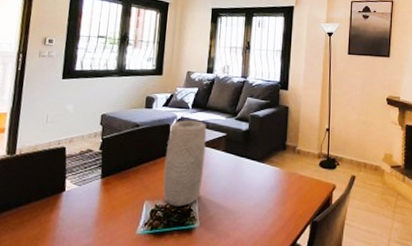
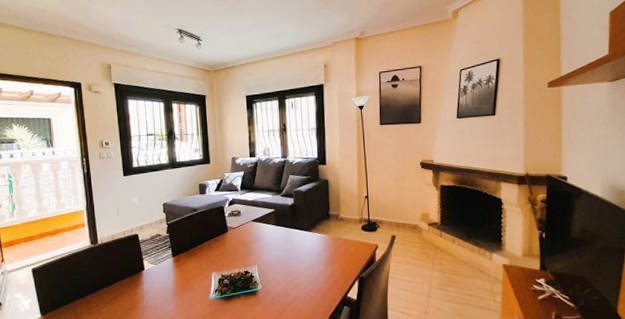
vase: present [163,120,207,207] -> none [223,200,259,275]

